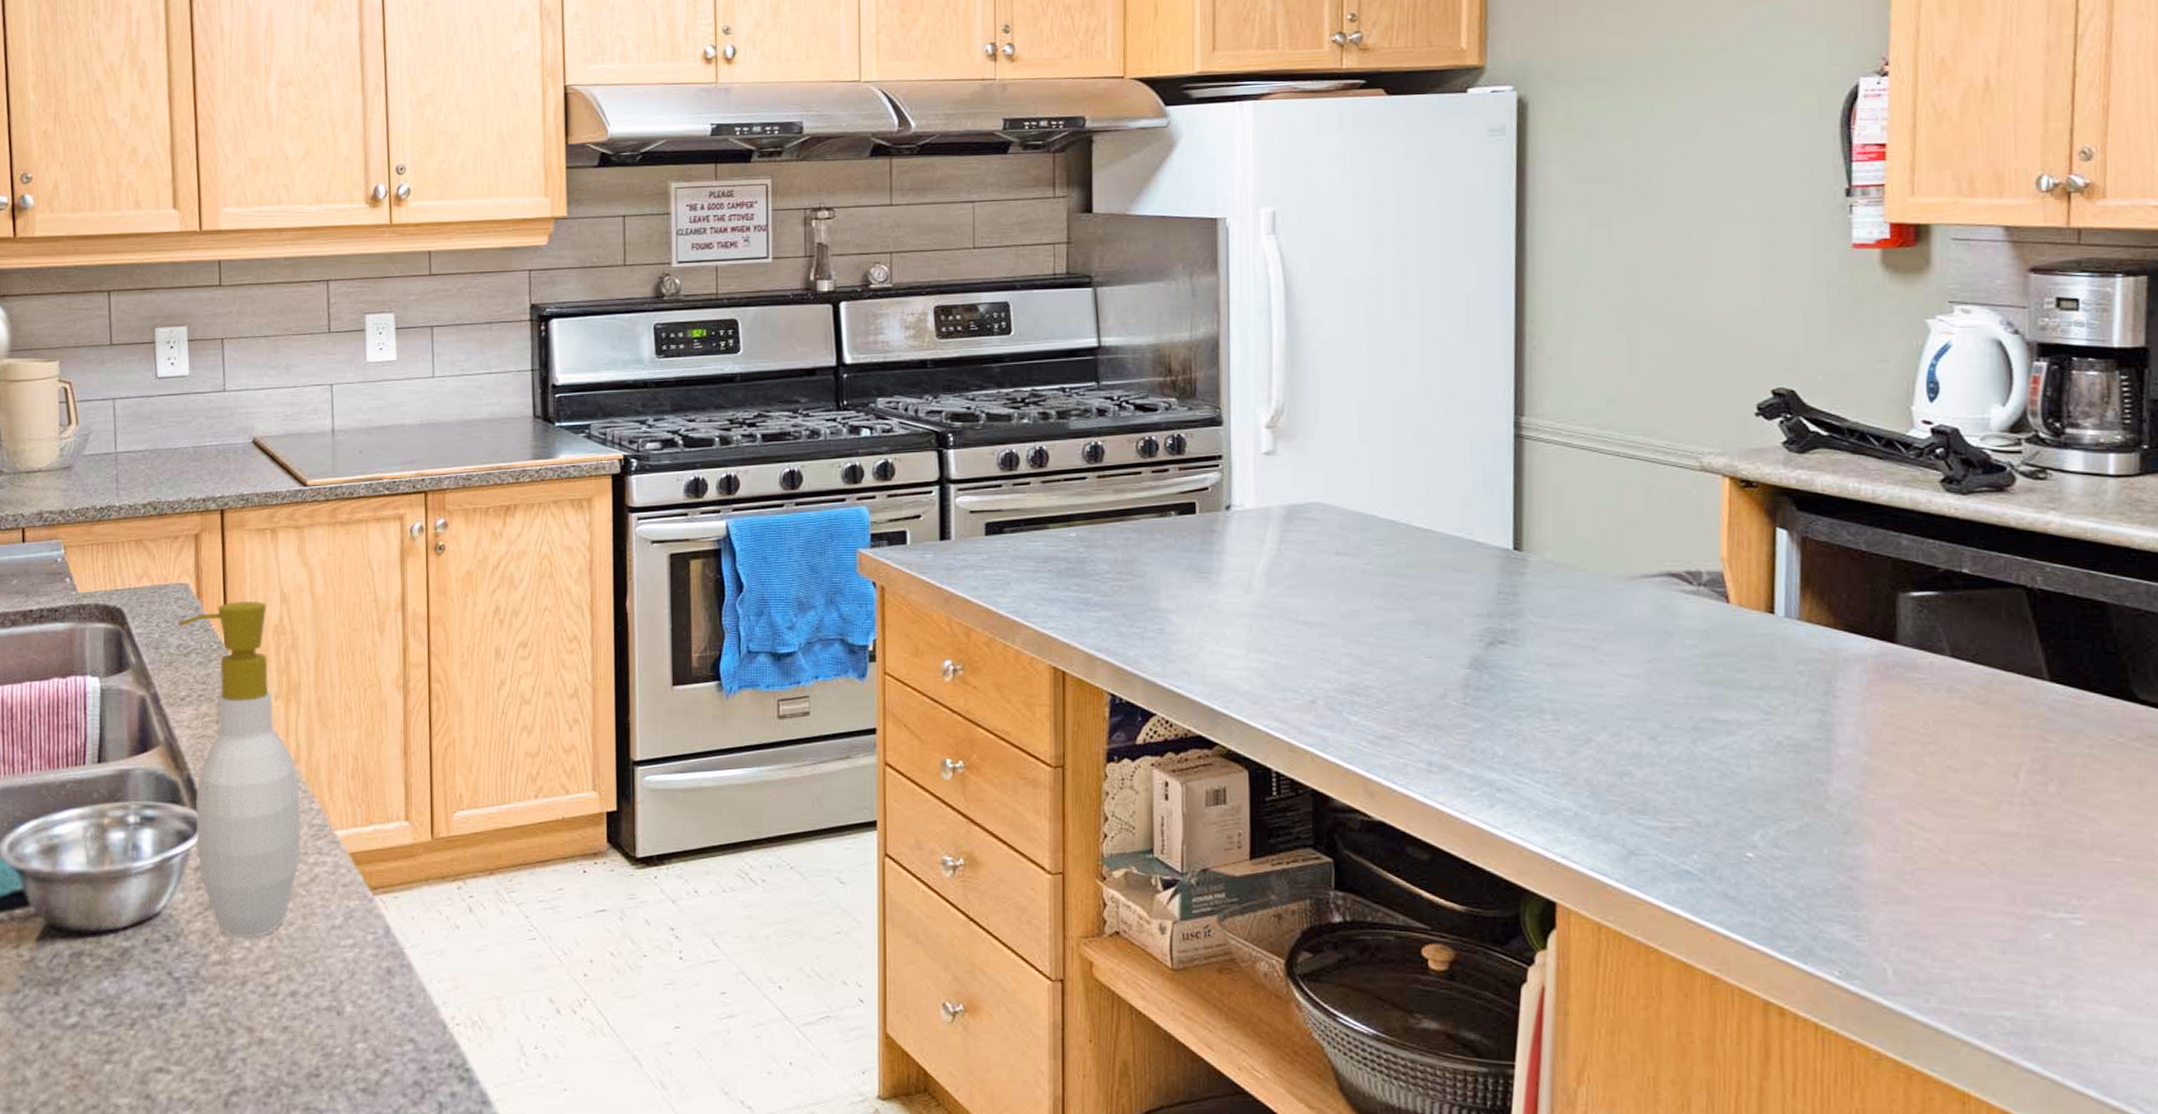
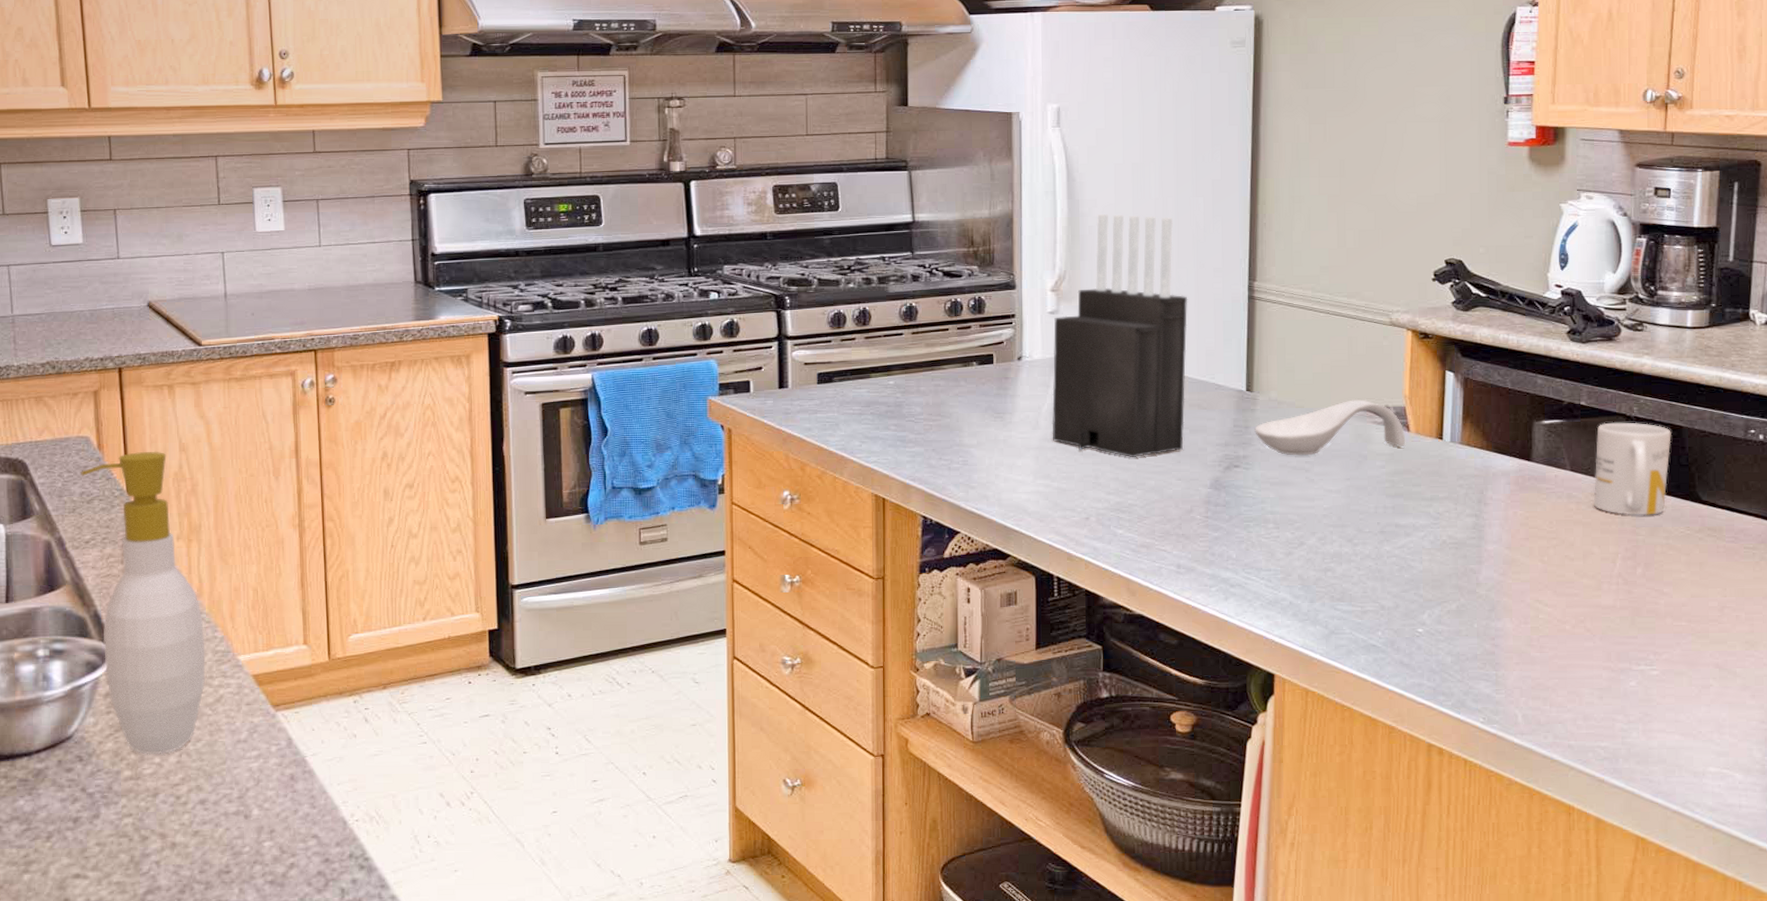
knife block: none [1268,336,1438,628] -> present [1052,214,1188,457]
spoon rest: none [1525,562,1725,631] -> present [1255,399,1406,456]
mug: none [1983,596,2092,716] -> present [1593,422,1671,515]

